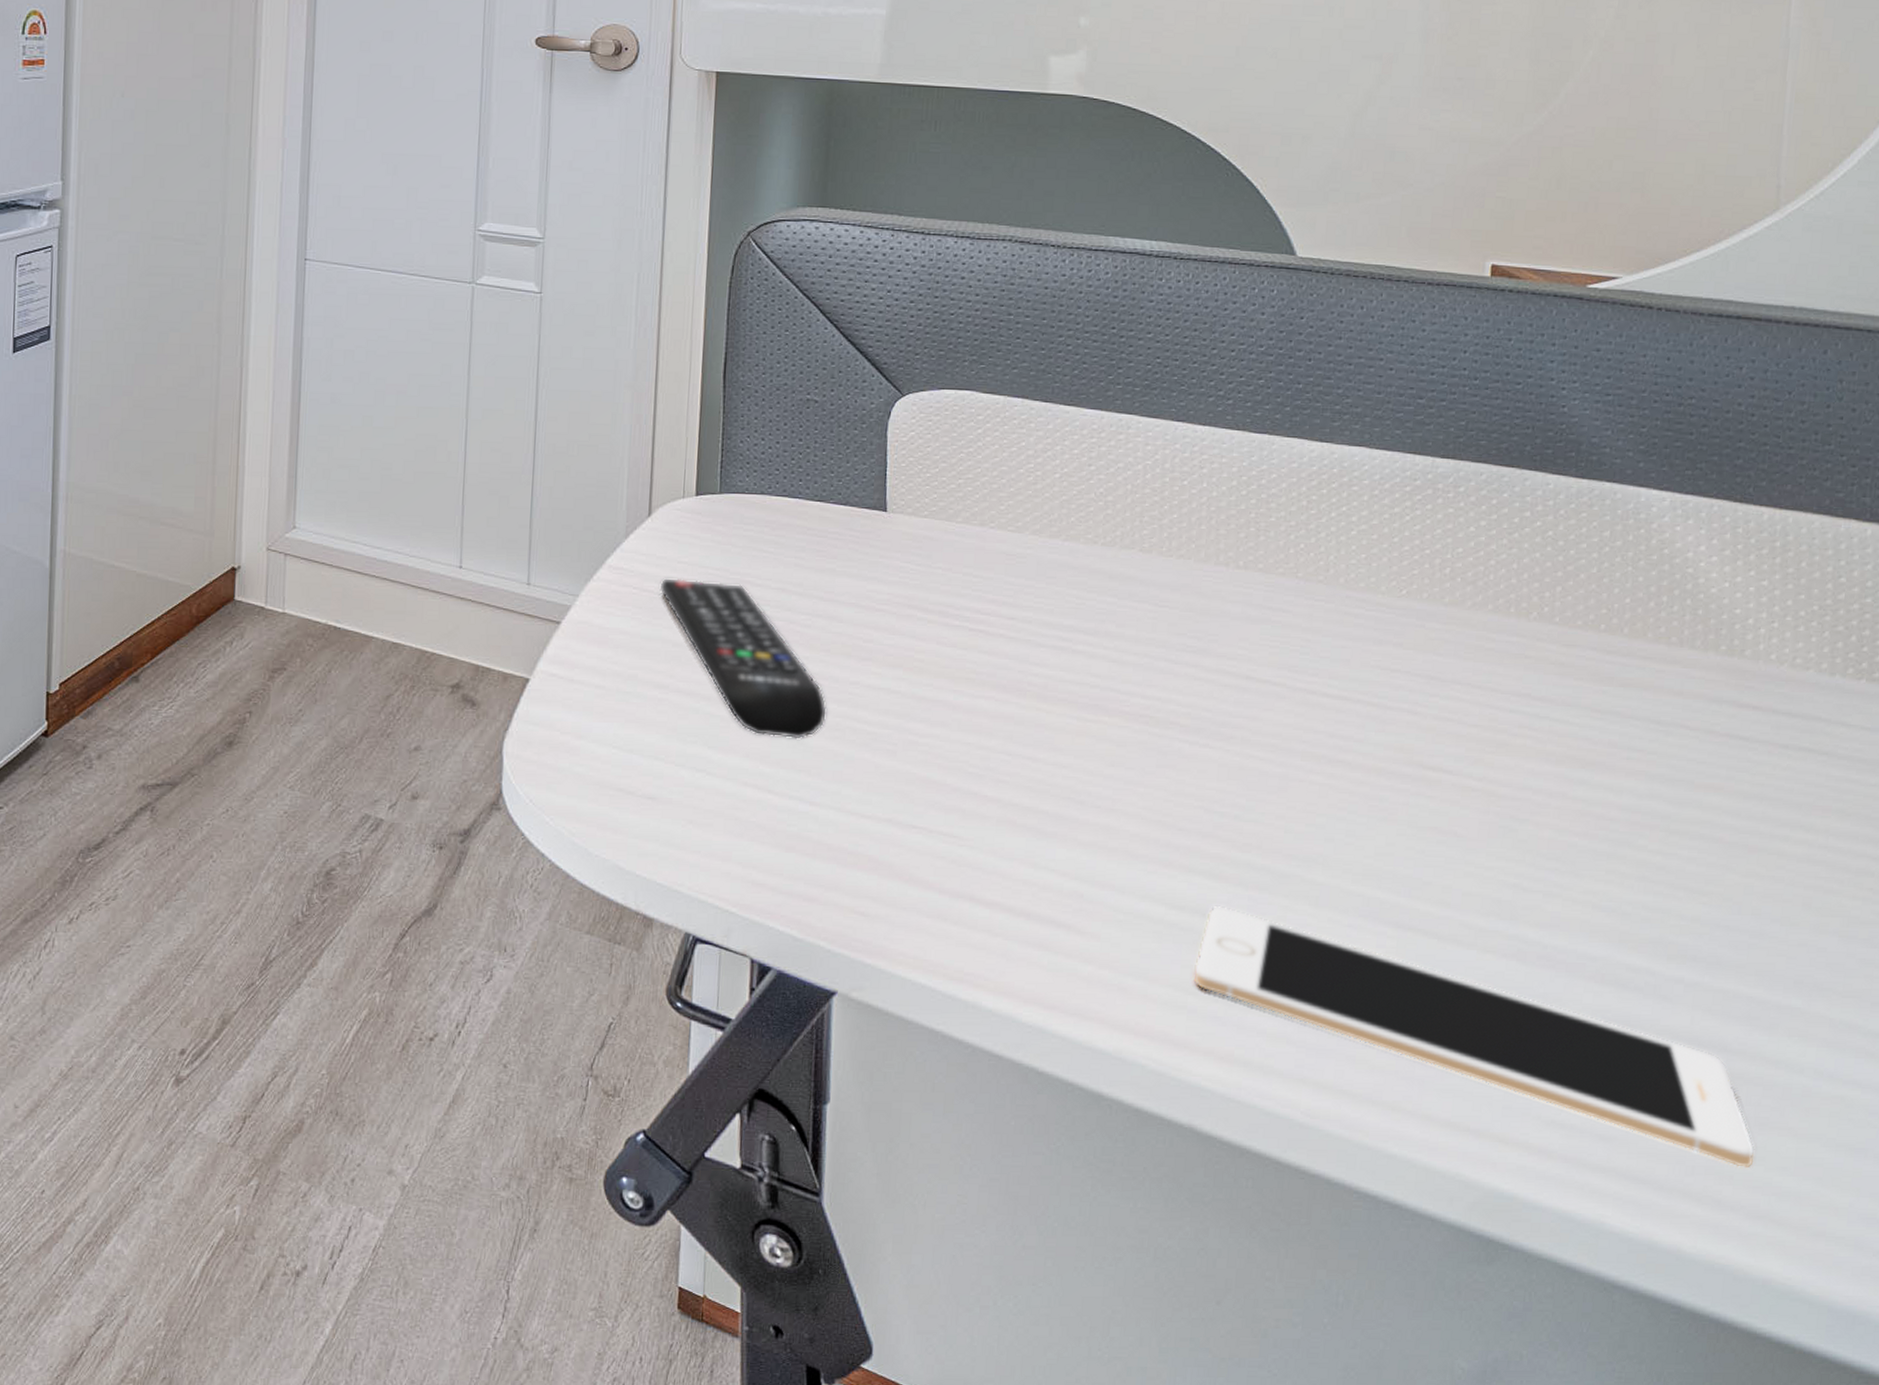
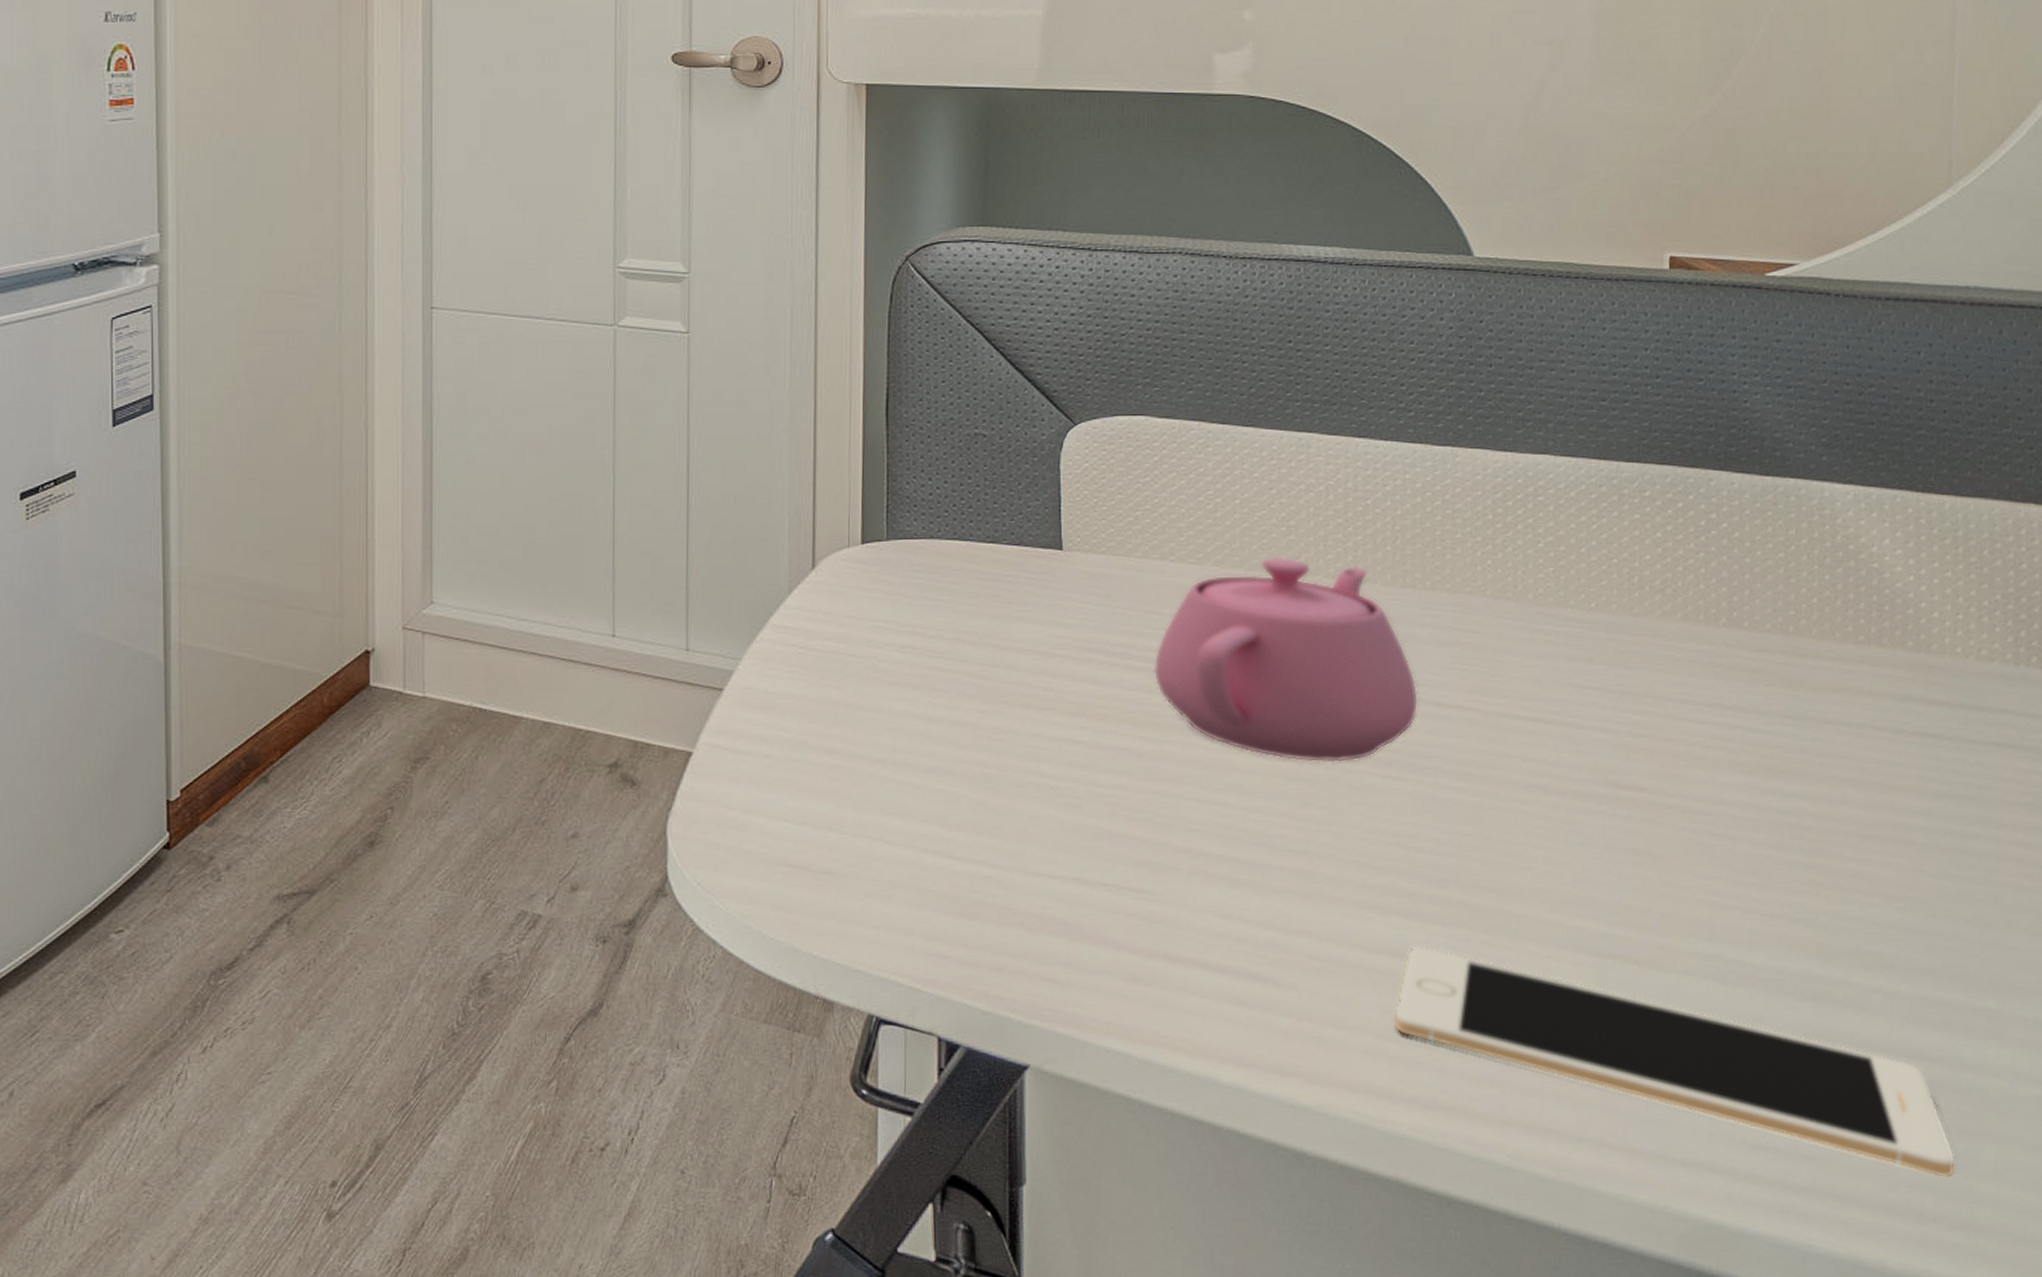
remote control: present [659,577,828,739] -> none [827,633,1008,800]
teapot: none [970,529,1228,727] -> present [1153,556,1419,763]

